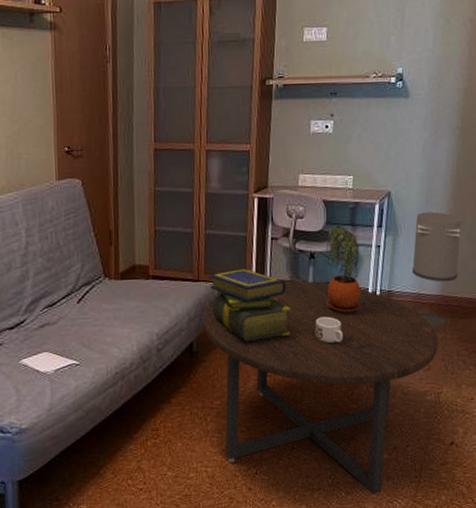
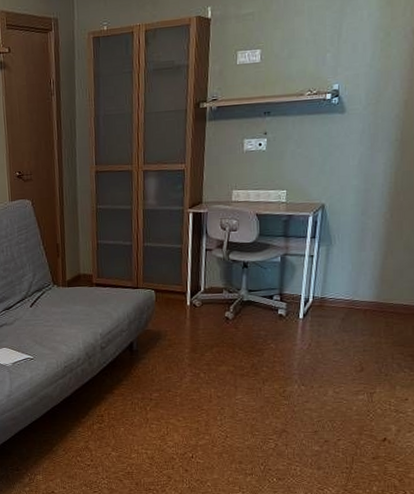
coffee table: present [203,281,438,494] -> none [142,288,372,481]
stack of books: present [209,269,291,342] -> none [148,277,225,343]
mug: present [315,316,343,344] -> none [248,320,275,346]
potted plant: present [324,226,361,314] -> none [257,237,294,318]
trash can: present [412,212,462,329] -> none [345,222,399,334]

